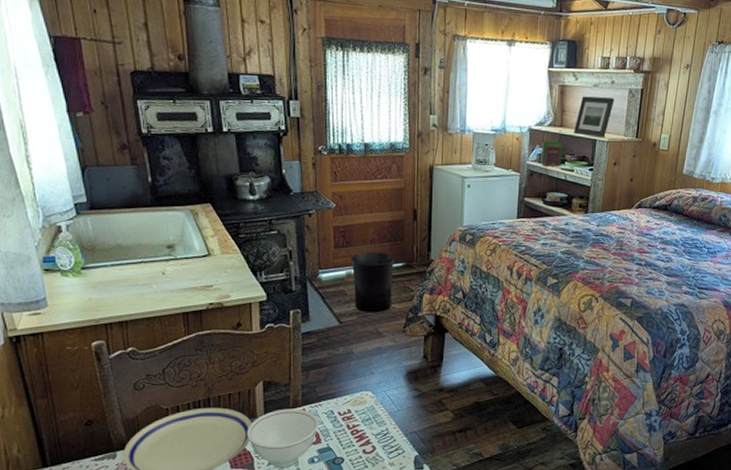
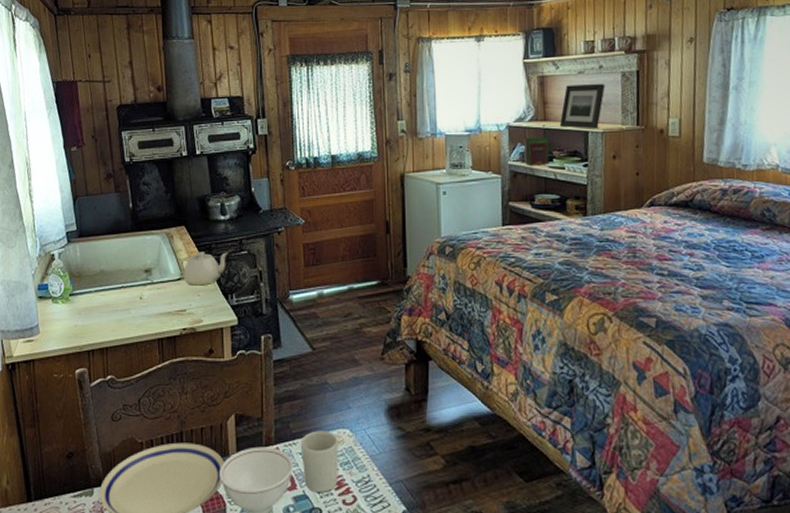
teapot: none [205,230,258,263] -> present [179,252,229,286]
mug: none [325,393,361,445] -> present [300,430,338,492]
waste bin: present [350,252,396,313] -> none [321,270,369,338]

